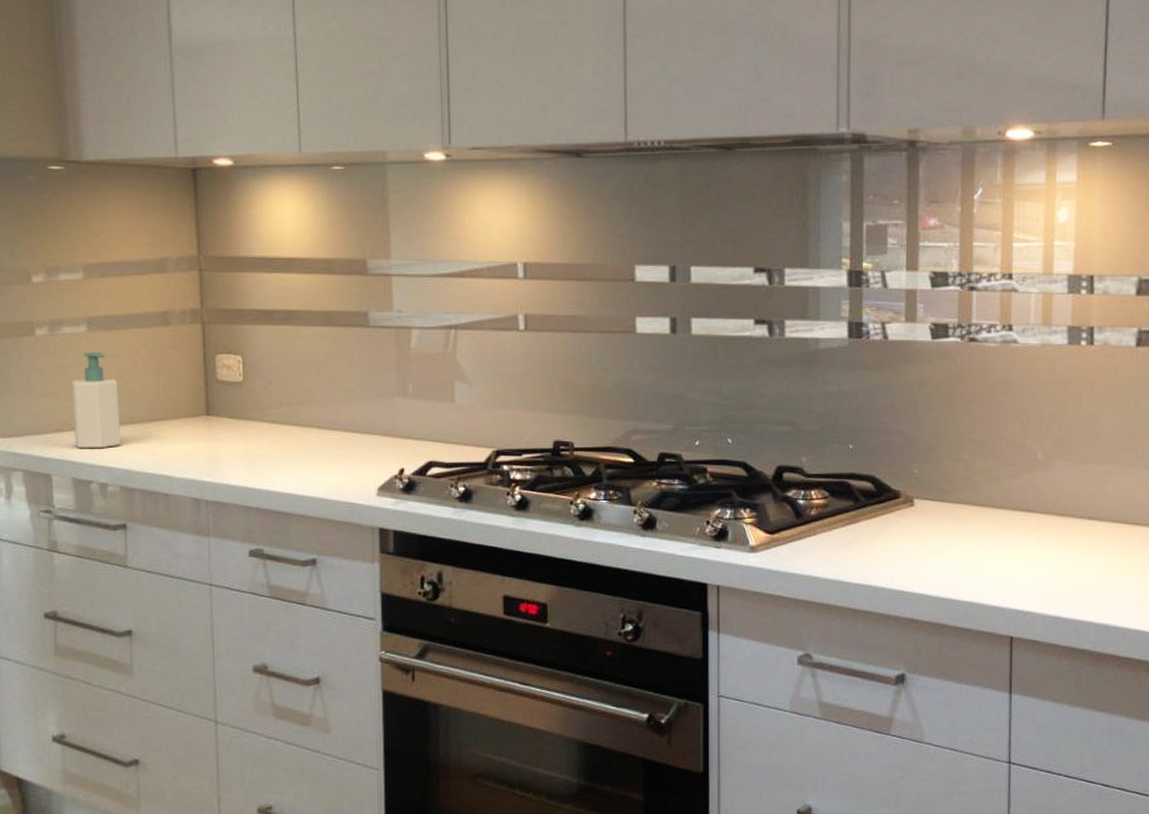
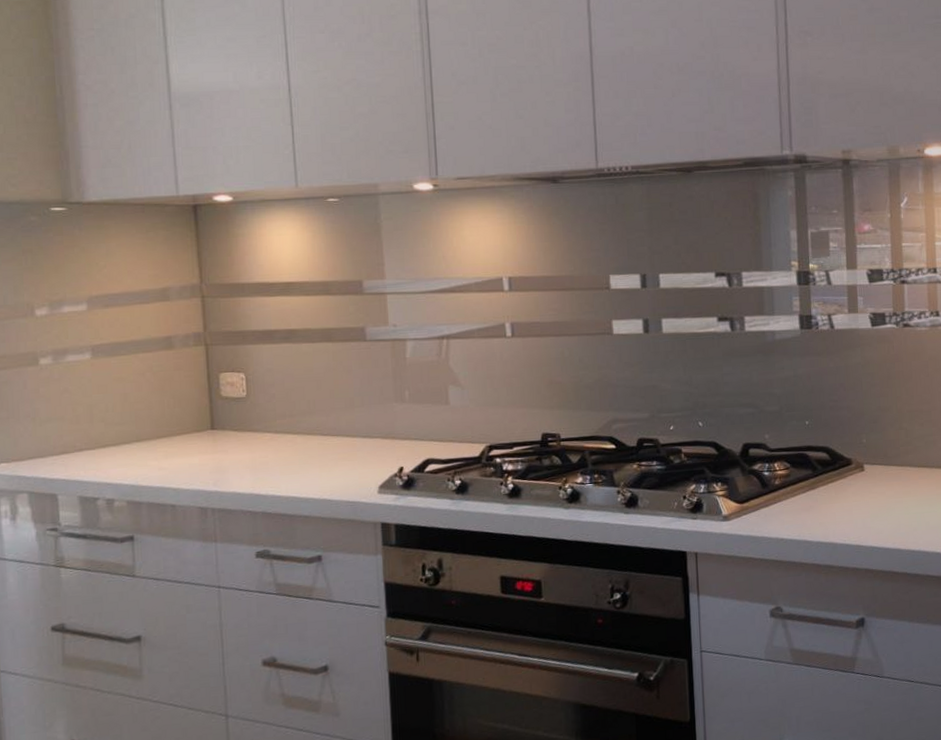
soap bottle: present [71,351,121,449] -> none [76,376,127,468]

